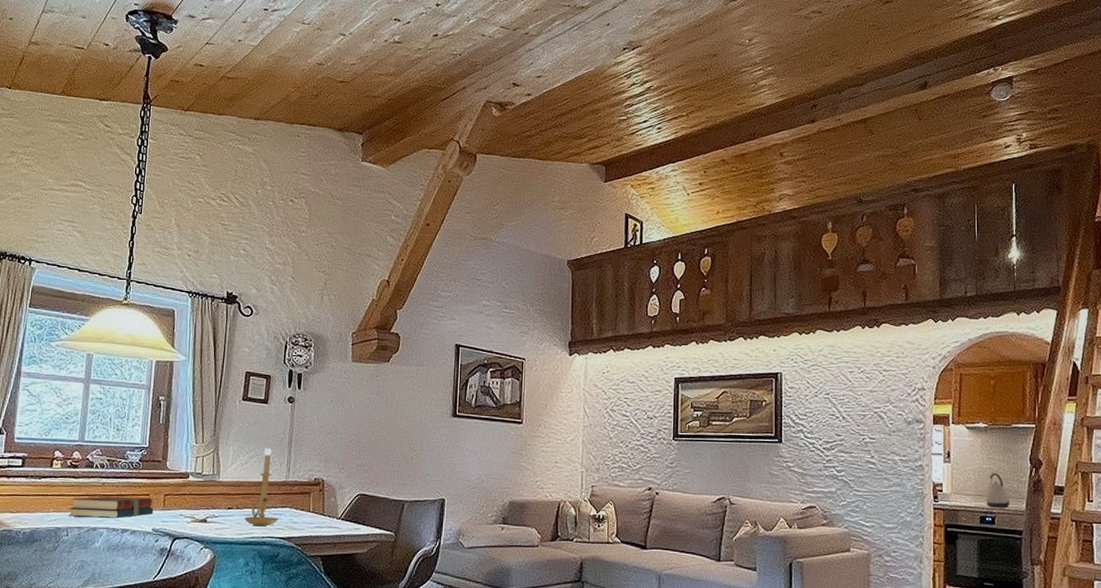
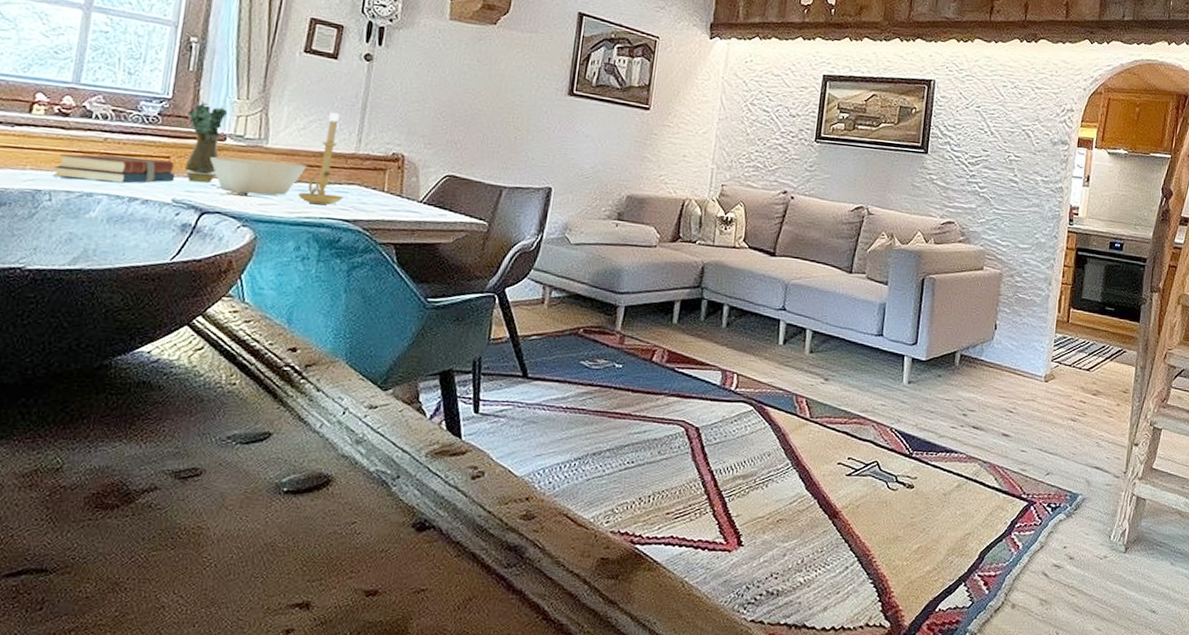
vase: none [160,446,188,514] -> present [184,100,227,184]
bowl: none [178,491,249,521] -> present [210,156,307,196]
kettle: present [985,473,1010,509] -> none [1116,200,1140,236]

